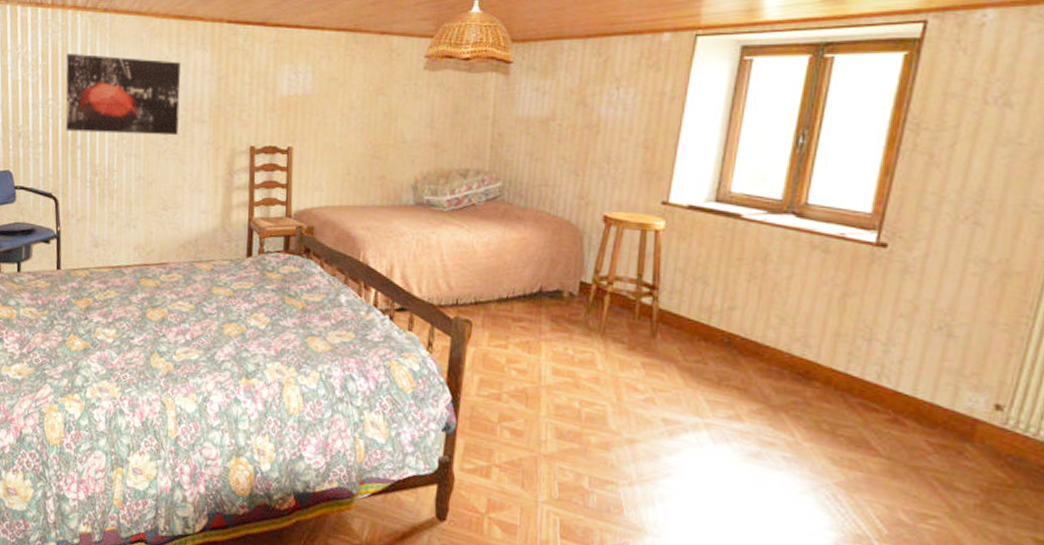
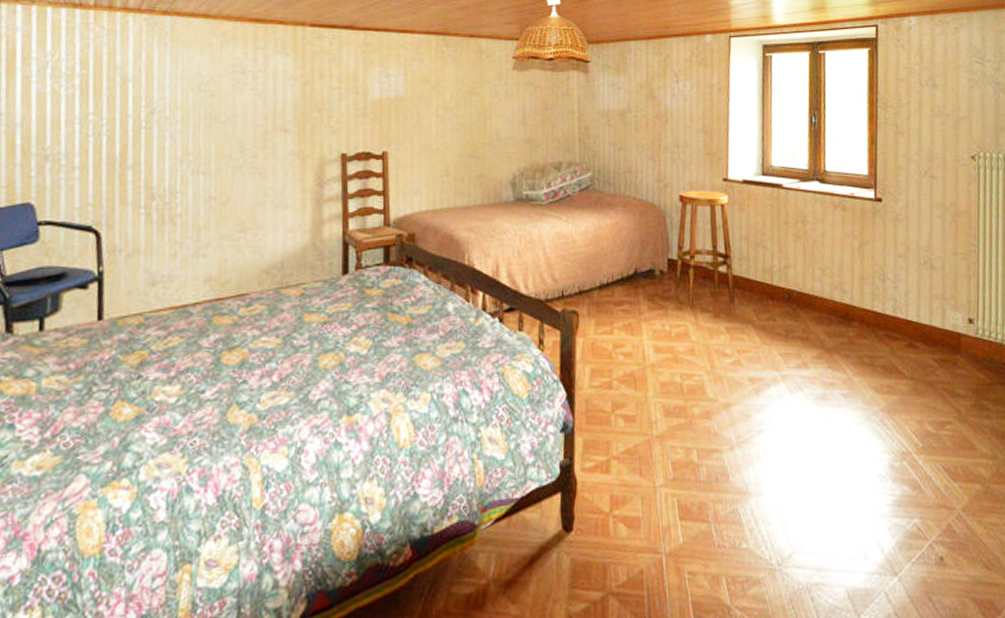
wall art: present [65,54,181,136] -> none [112,61,259,150]

